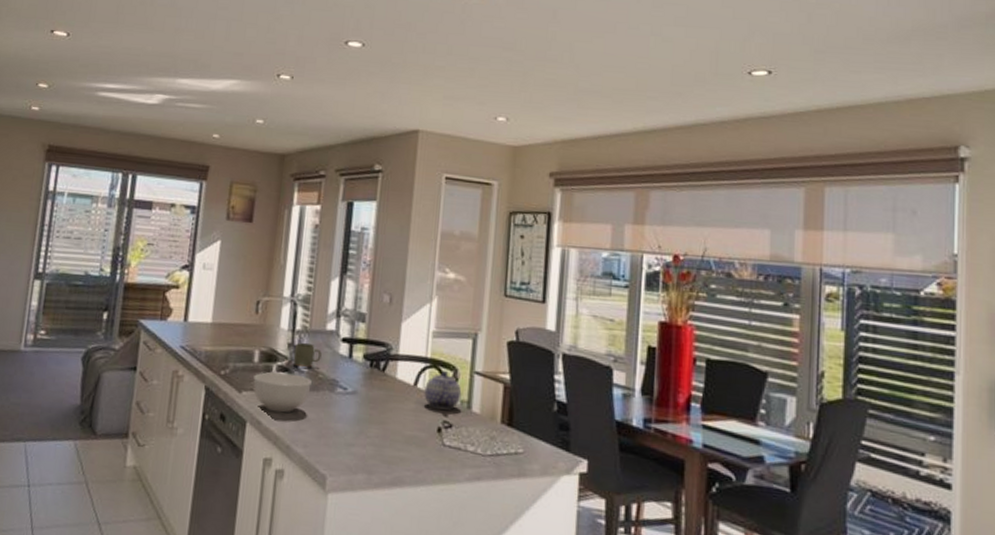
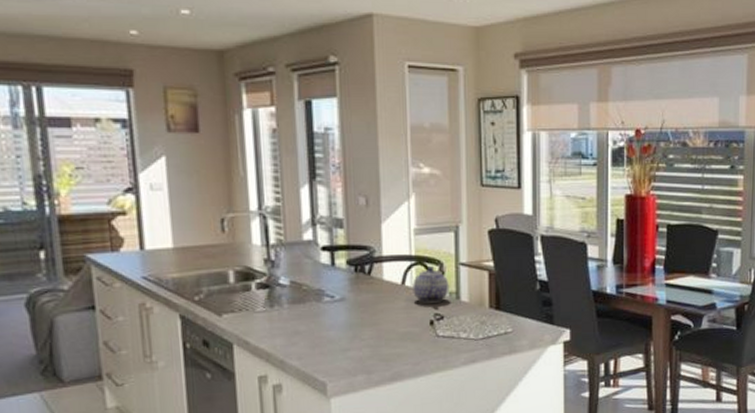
bowl: present [253,372,312,413] -> none [232,289,297,330]
mug: present [293,343,322,368] -> none [271,257,302,282]

